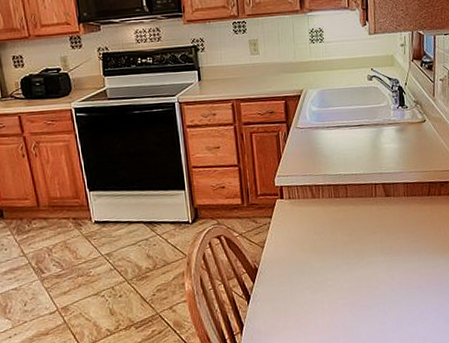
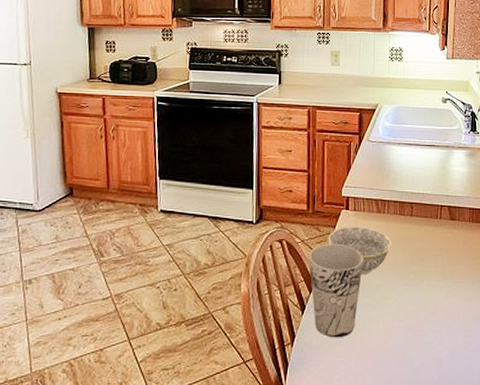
cup: none [248,232,303,322] -> present [309,243,363,338]
bowl: none [265,213,329,259] -> present [328,226,391,274]

